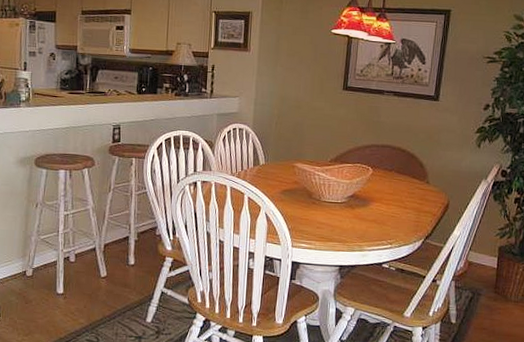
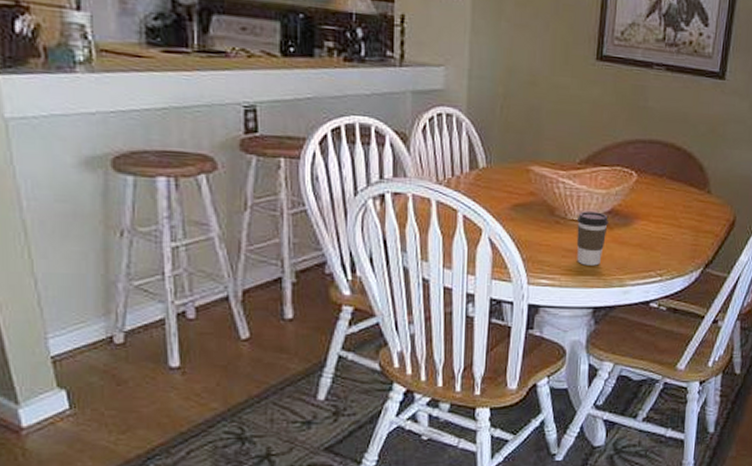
coffee cup: none [327,195,351,235] -> present [576,211,609,266]

